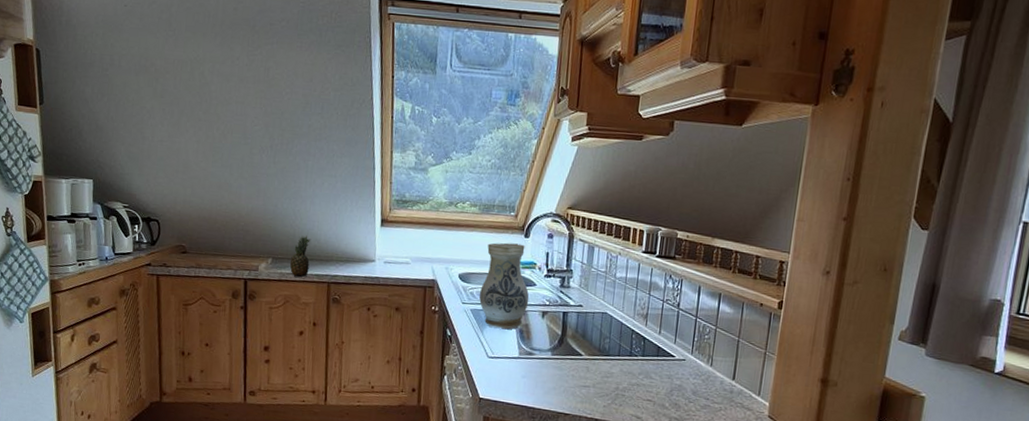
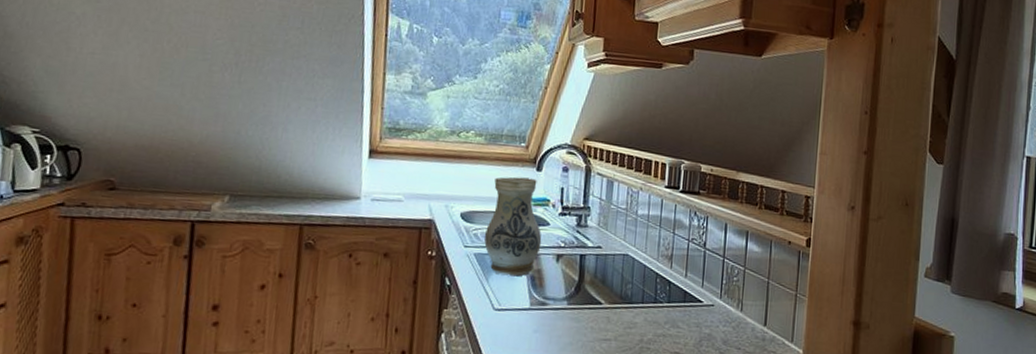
fruit: present [289,235,312,277] -> none [252,168,282,218]

